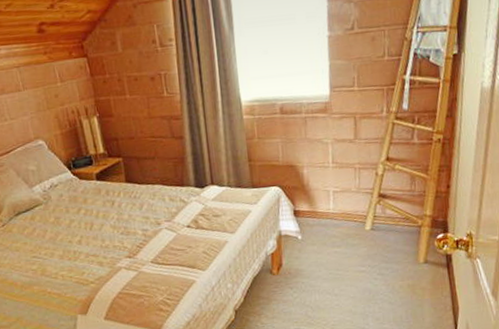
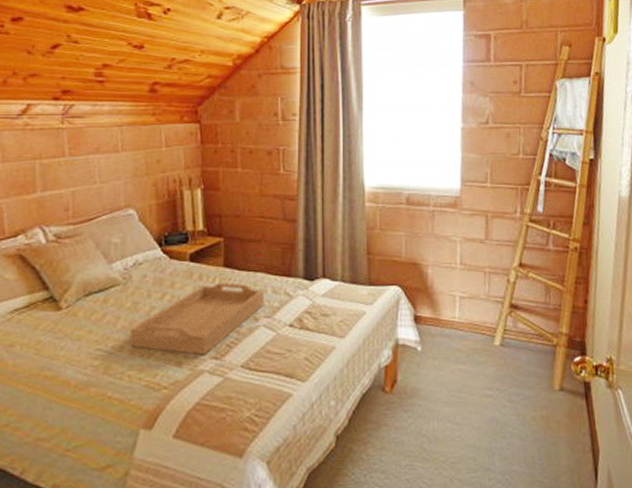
serving tray: none [56,195,164,256] -> present [129,282,265,356]

